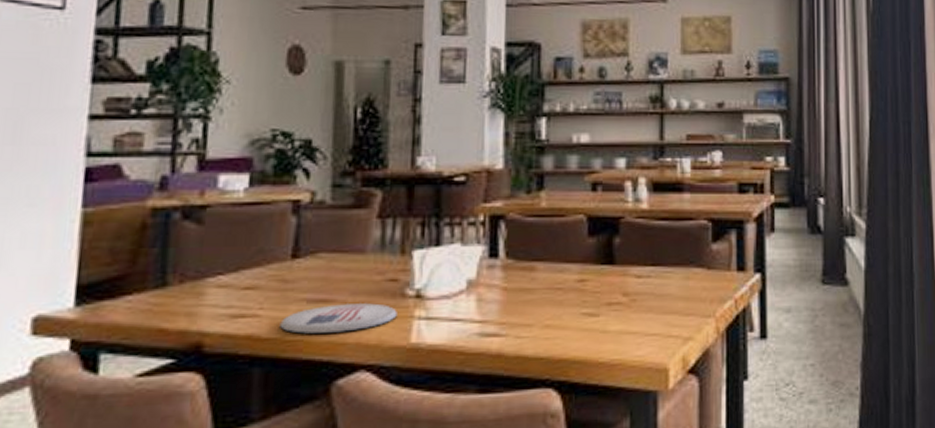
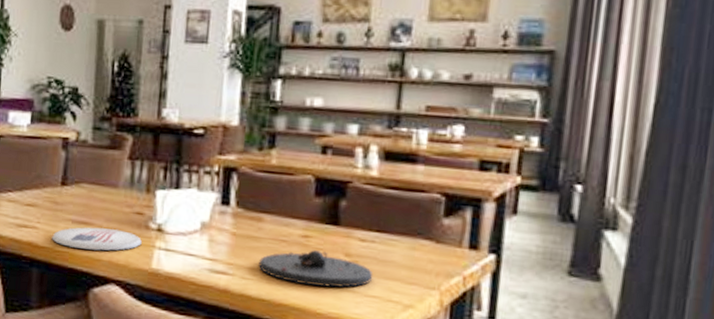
plate: none [534,294,652,334] -> present [259,250,373,288]

